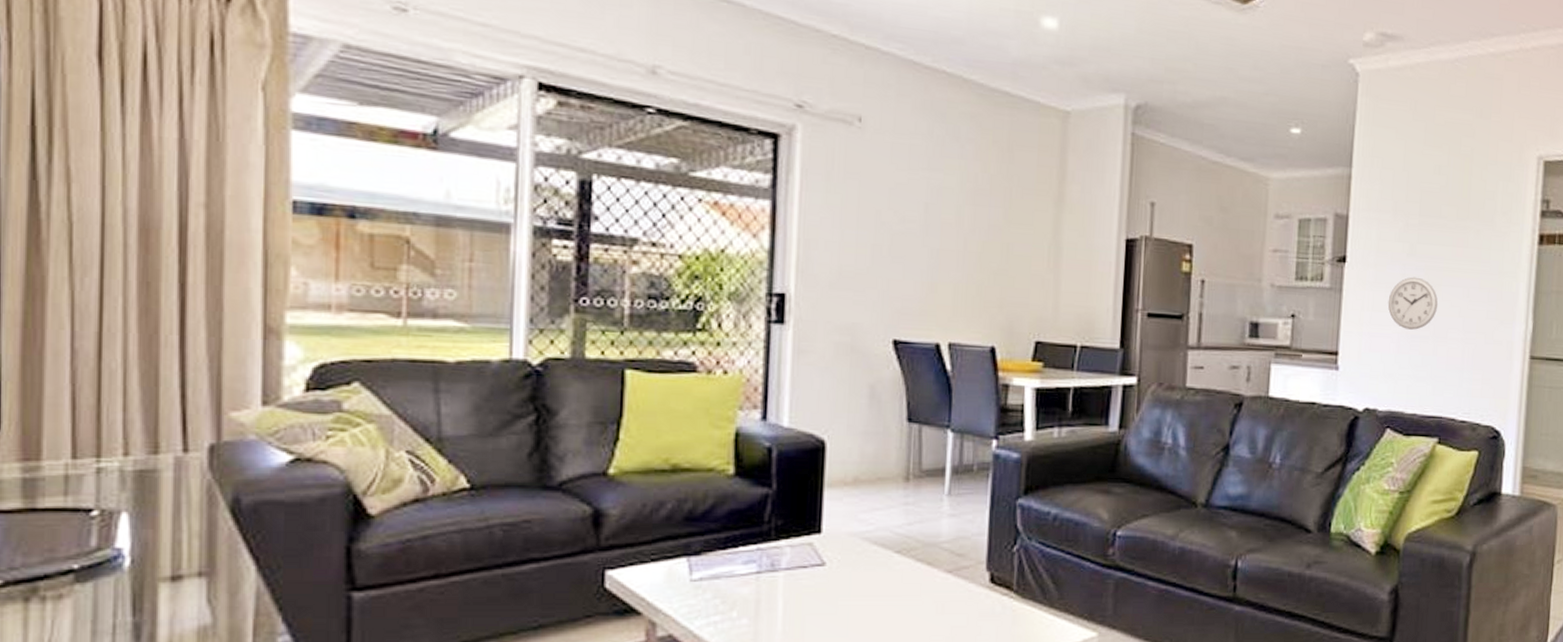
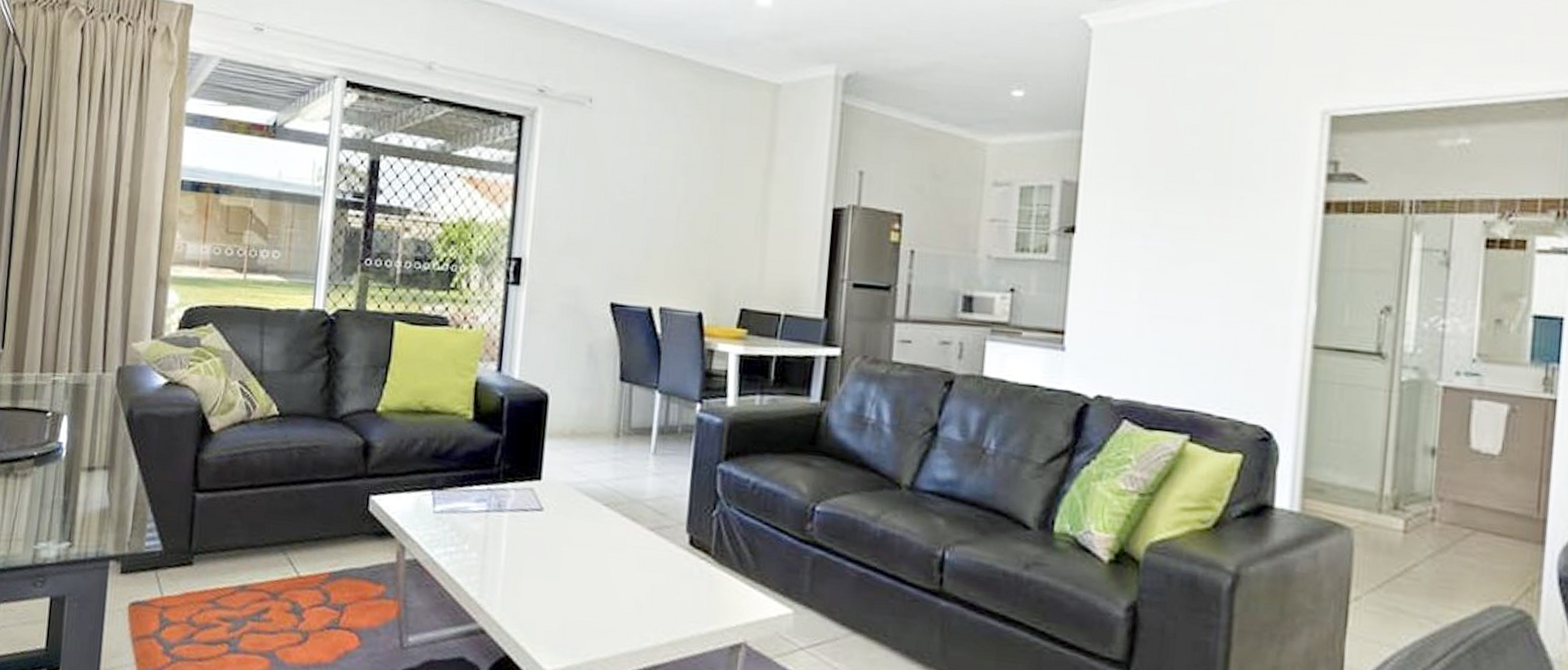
wall clock: present [1388,277,1439,330] -> none [1125,249,1190,310]

